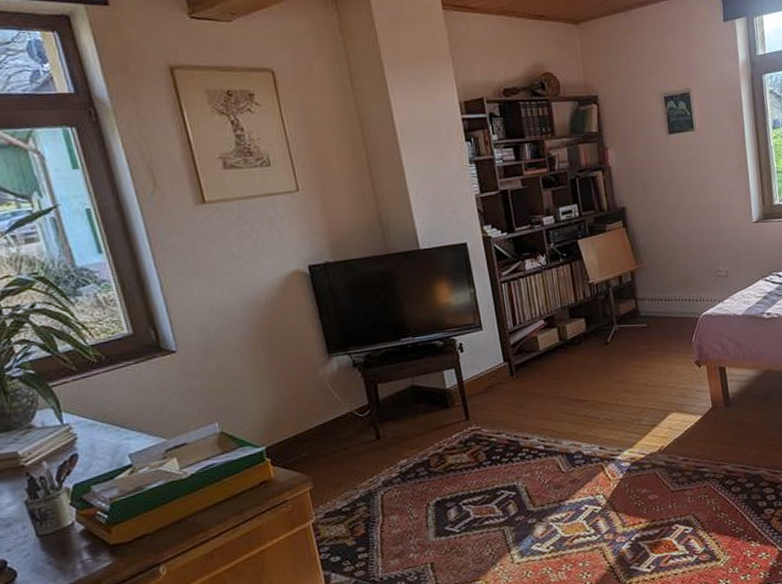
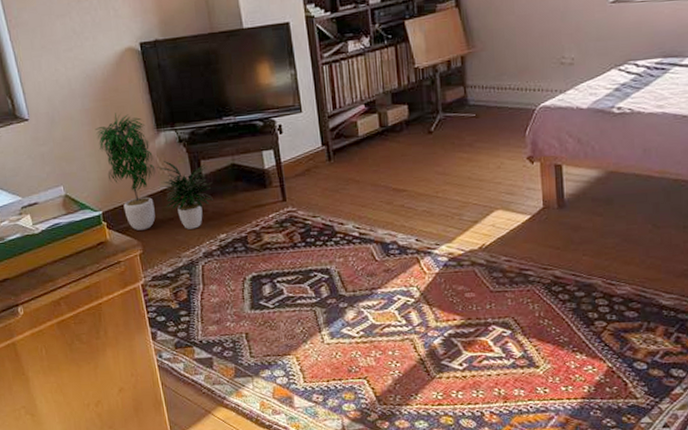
potted plant: none [256,339,392,464] -> present [95,113,213,230]

